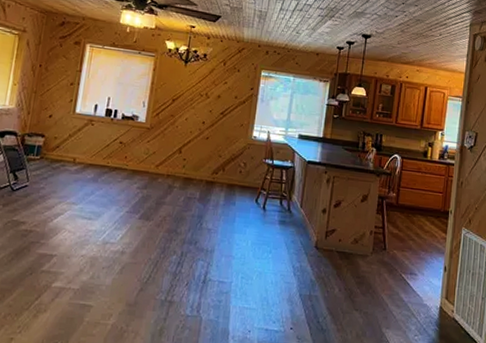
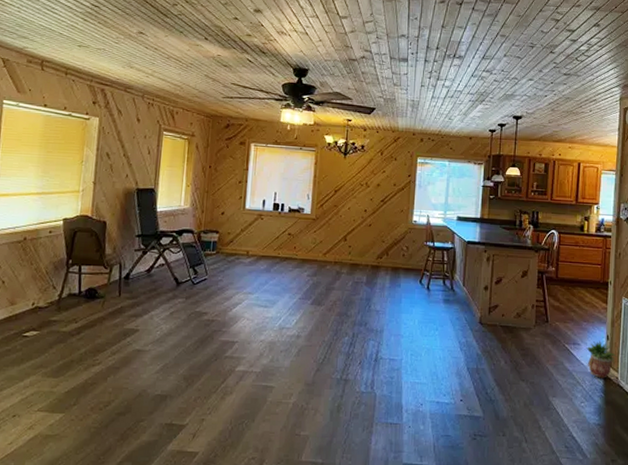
potted plant: none [423,271,454,311] -> present [586,340,618,378]

